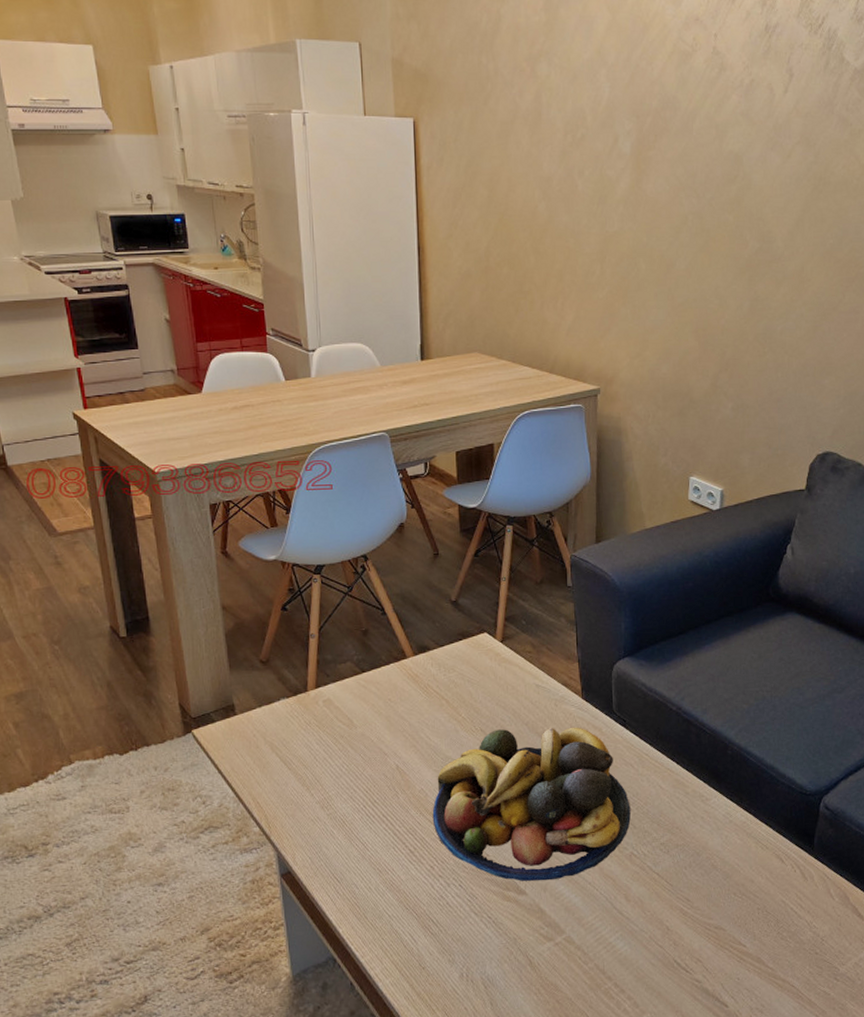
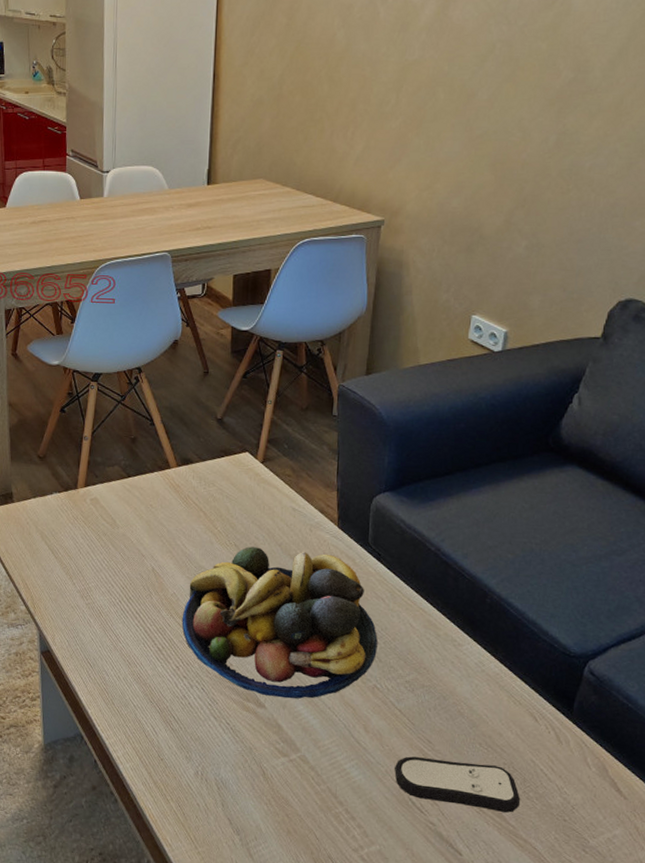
remote control: none [658,912,776,959] -> present [394,756,521,813]

